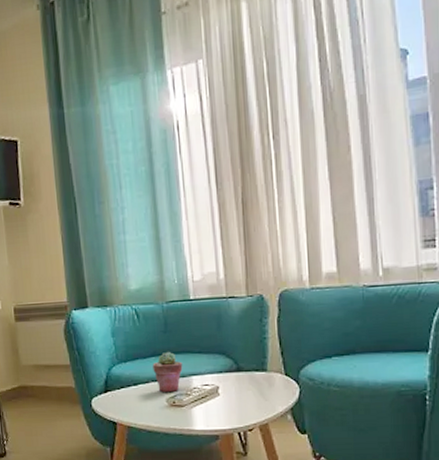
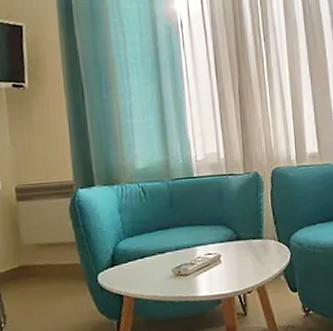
potted succulent: present [152,352,183,393] -> none [159,225,188,264]

